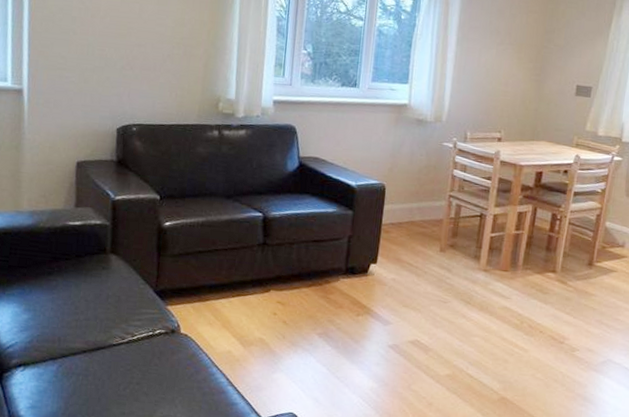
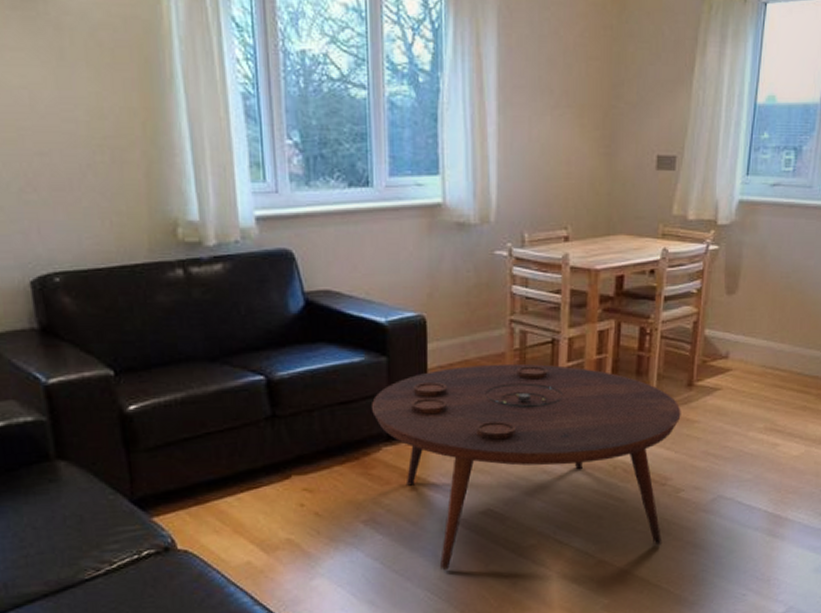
coffee table: none [336,225,581,393] -> present [371,363,681,569]

